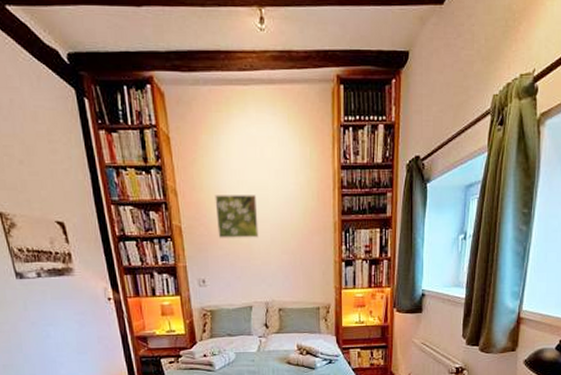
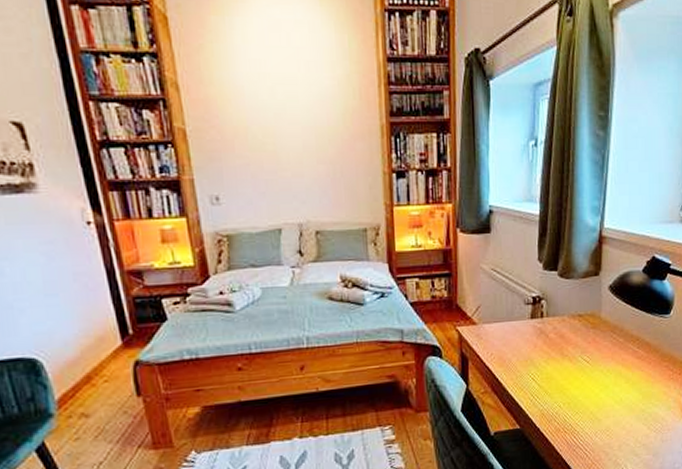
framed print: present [215,195,259,238] -> none [229,90,287,144]

